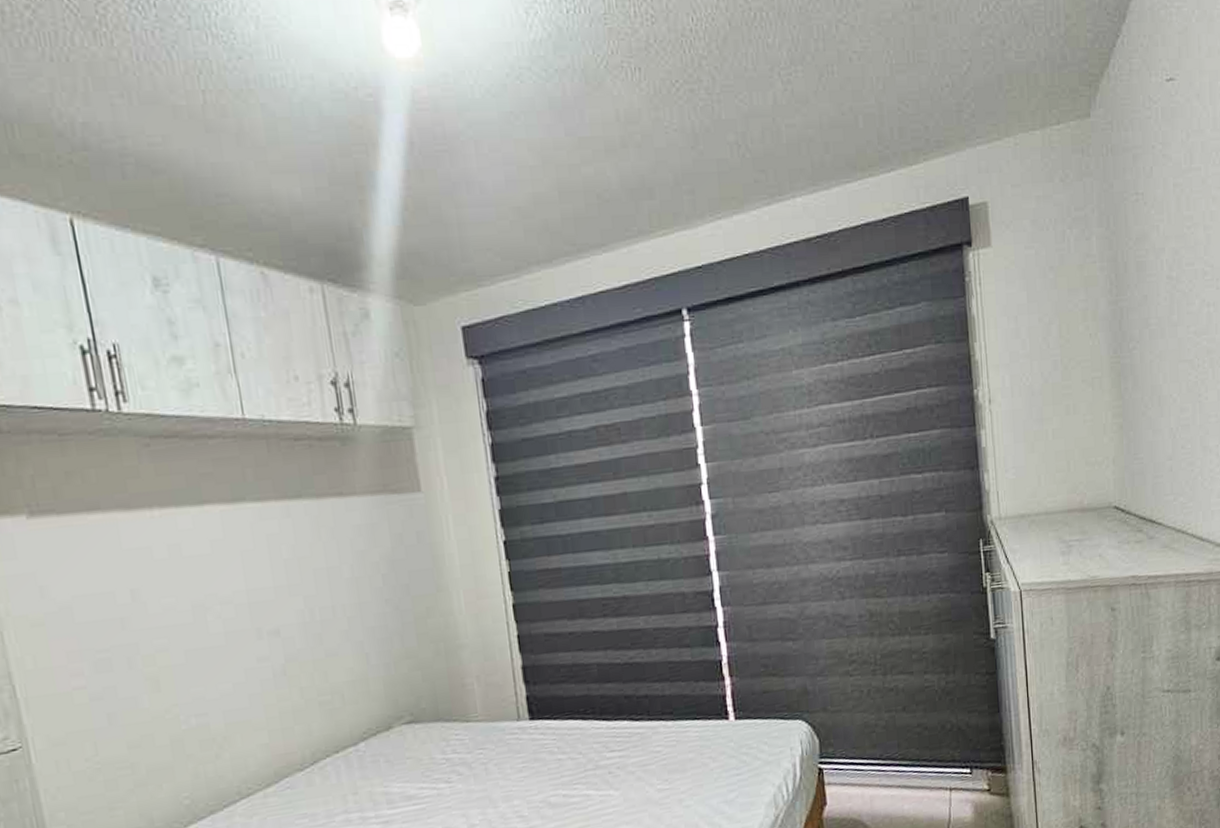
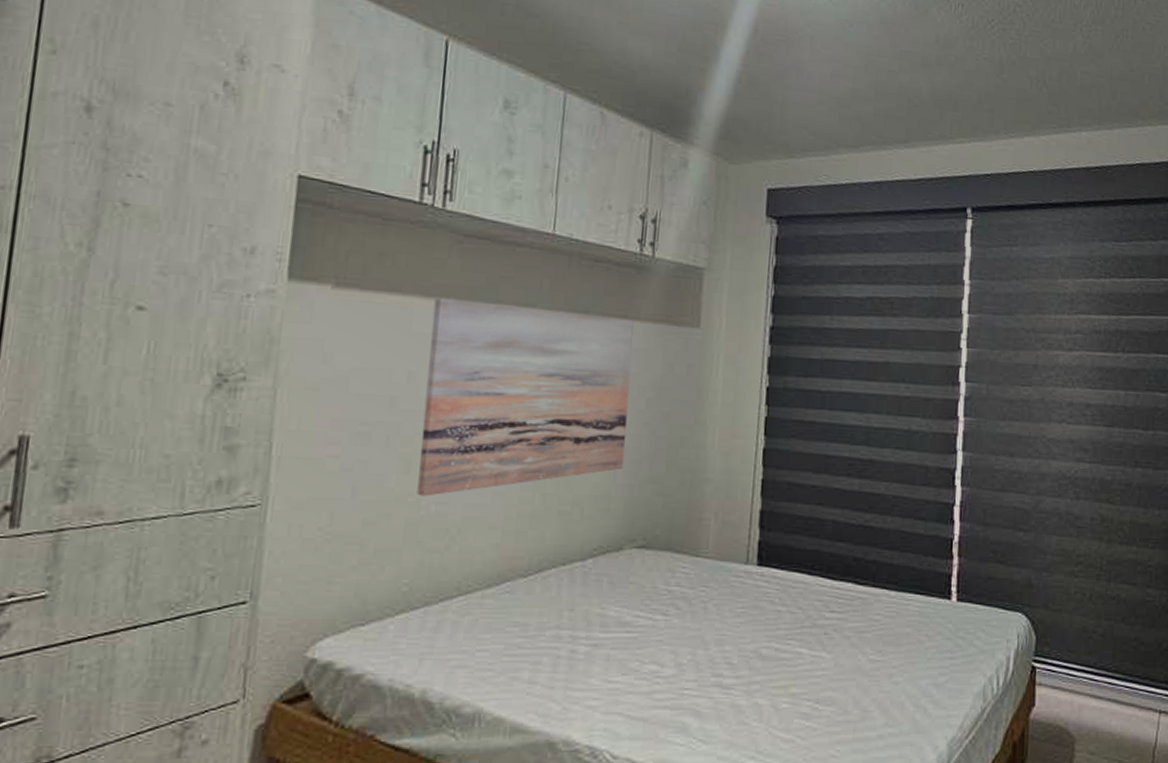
wall art: none [137,495,375,712] -> present [417,298,634,497]

